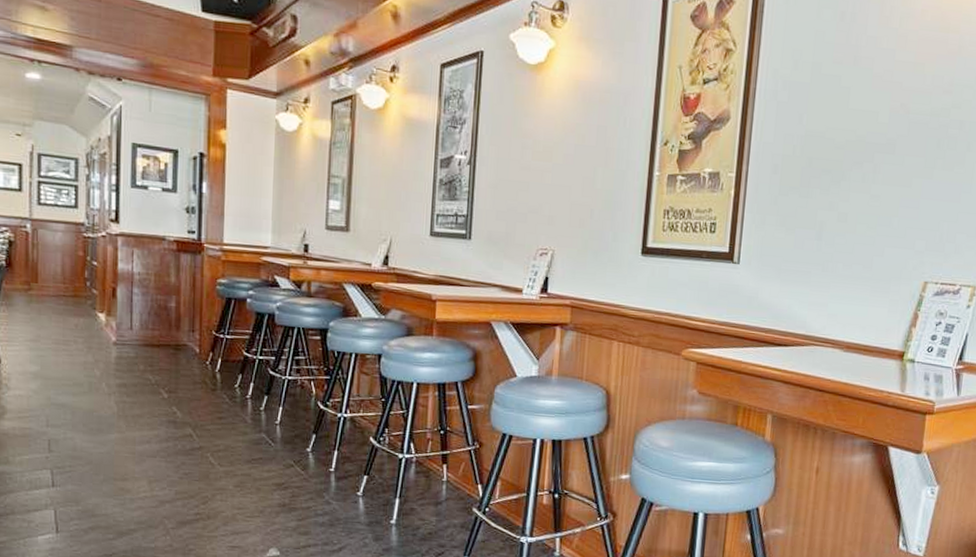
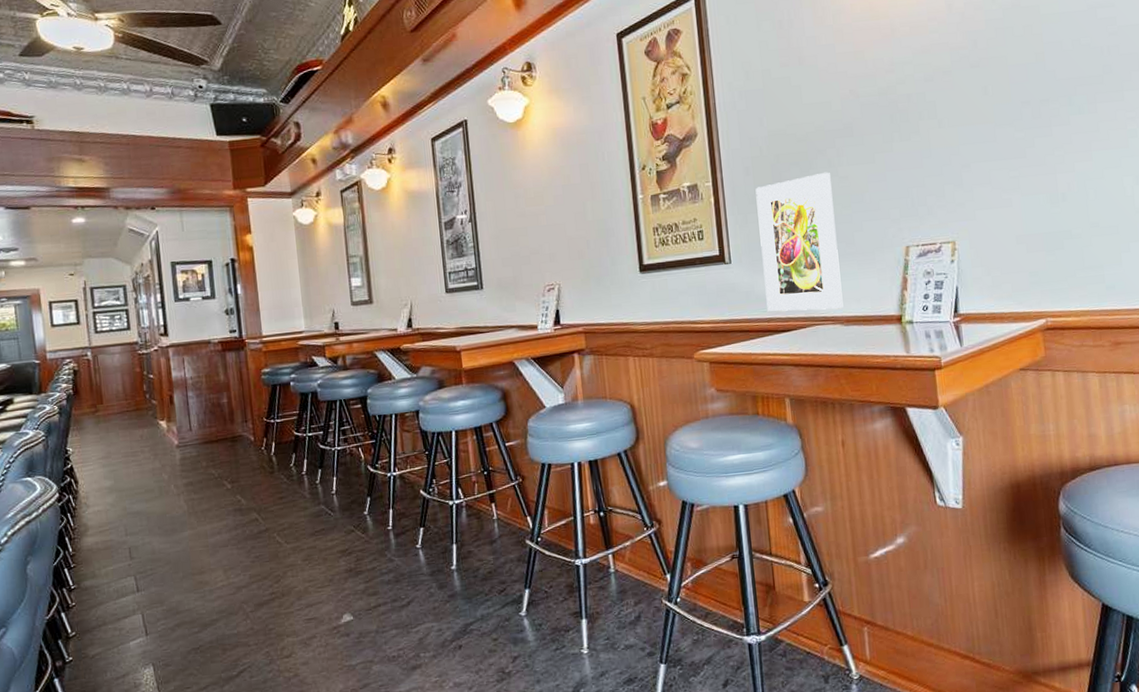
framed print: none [767,186,862,334] -> present [755,172,844,312]

